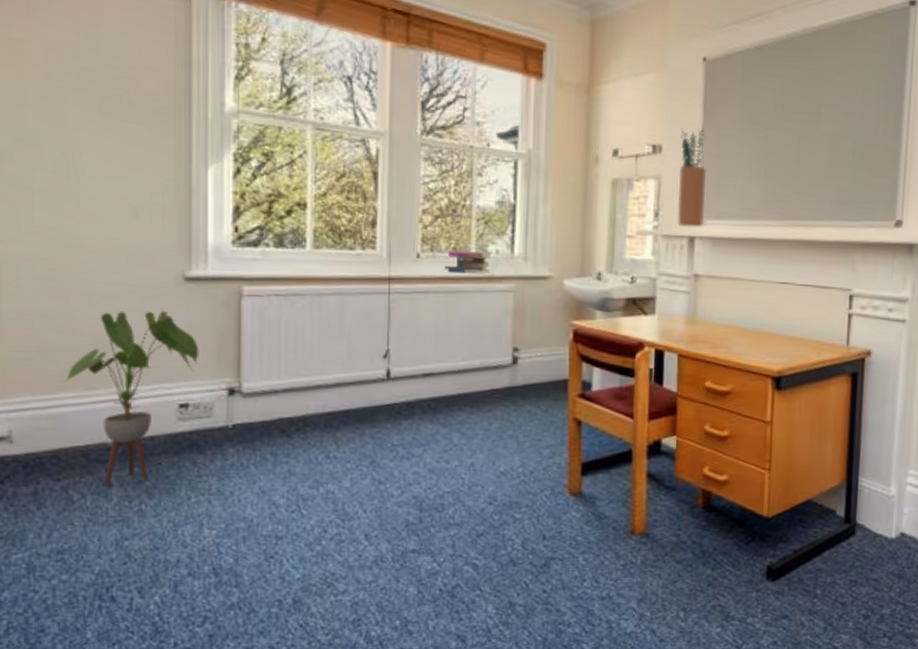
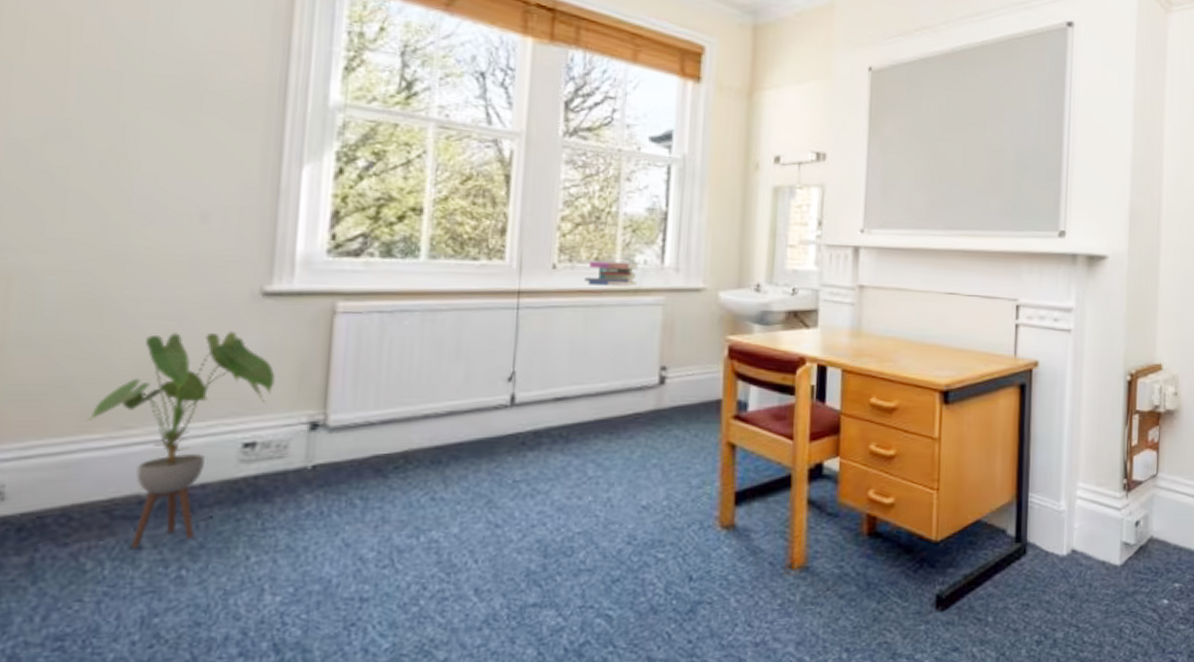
vase: present [677,126,706,228] -> none [841,135,871,237]

